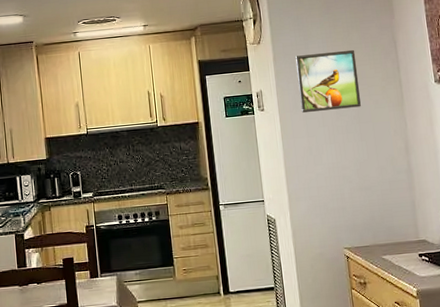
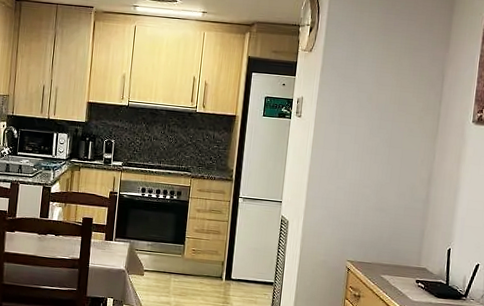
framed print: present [295,49,361,113] -> none [336,70,402,132]

